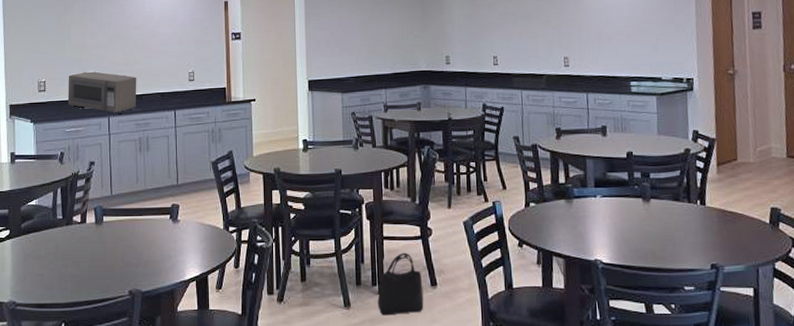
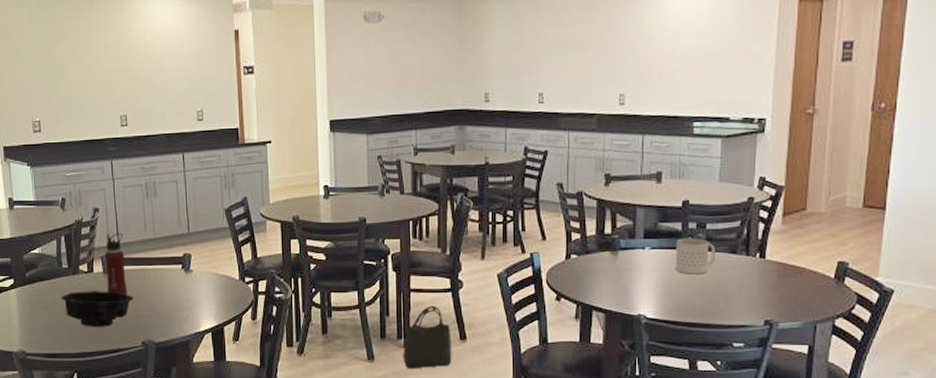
takeout container: none [53,241,123,277] -> present [60,291,134,327]
microwave: present [67,71,137,114] -> none [64,110,142,157]
water bottle: none [98,185,118,245] -> present [105,233,128,295]
mug: none [624,186,661,221] -> present [675,238,716,274]

